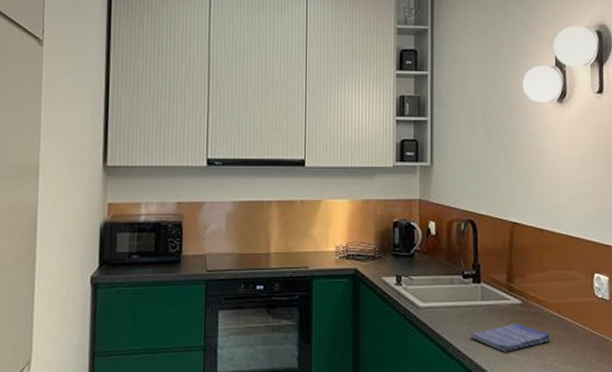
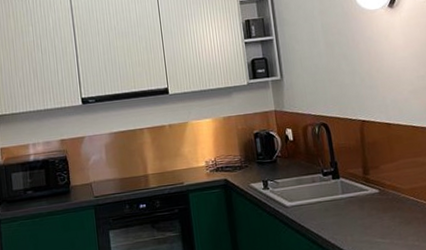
dish towel: present [469,322,550,352] -> none [335,210,409,238]

